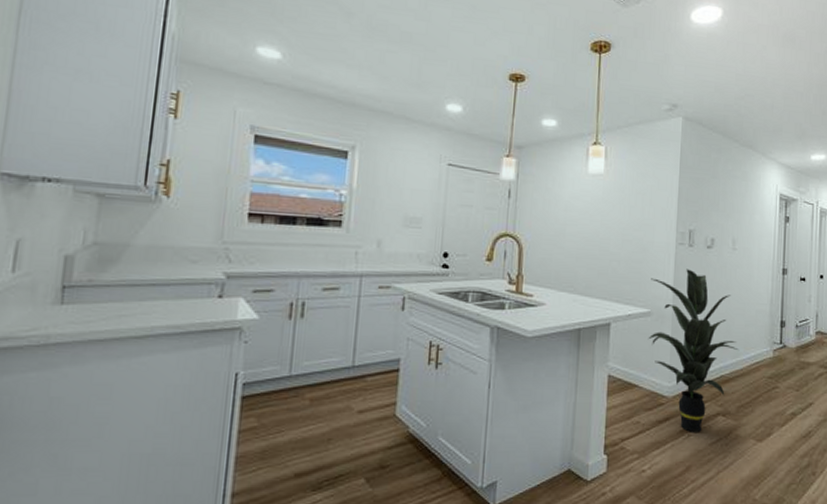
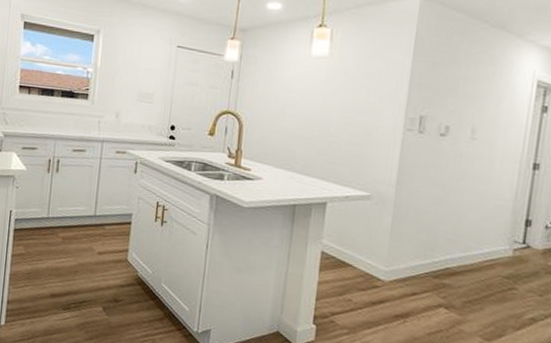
indoor plant: present [648,269,739,432] -> none [365,155,470,320]

